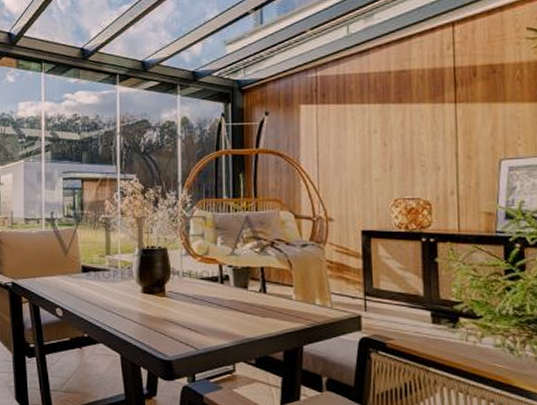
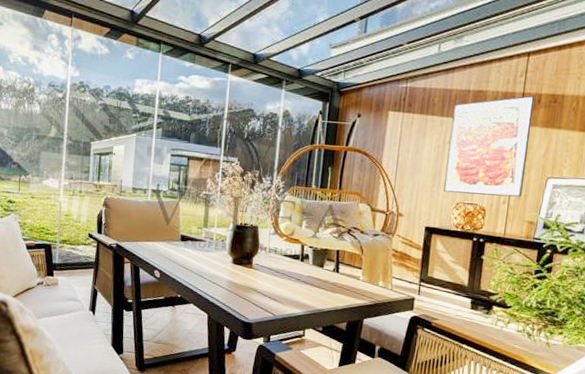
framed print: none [374,68,473,189] -> present [443,95,535,198]

